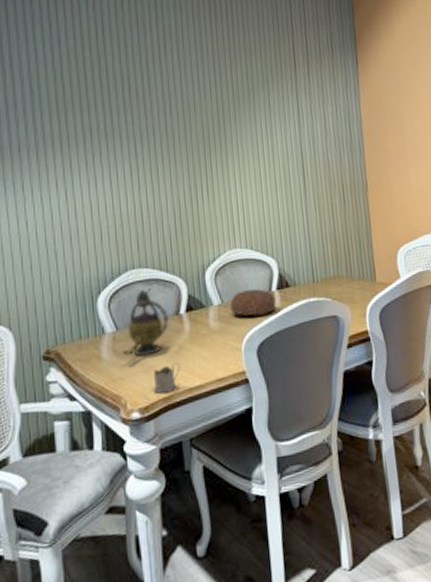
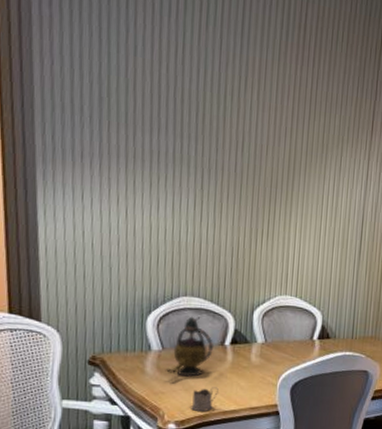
decorative bowl: present [230,289,276,317] -> none [272,334,315,361]

